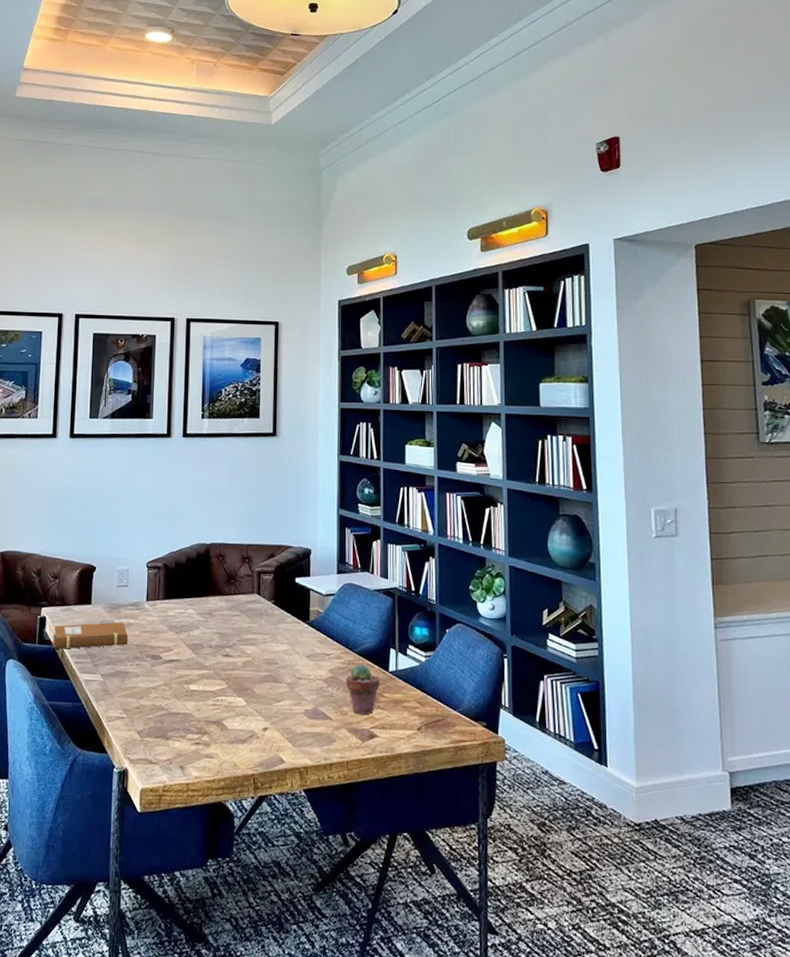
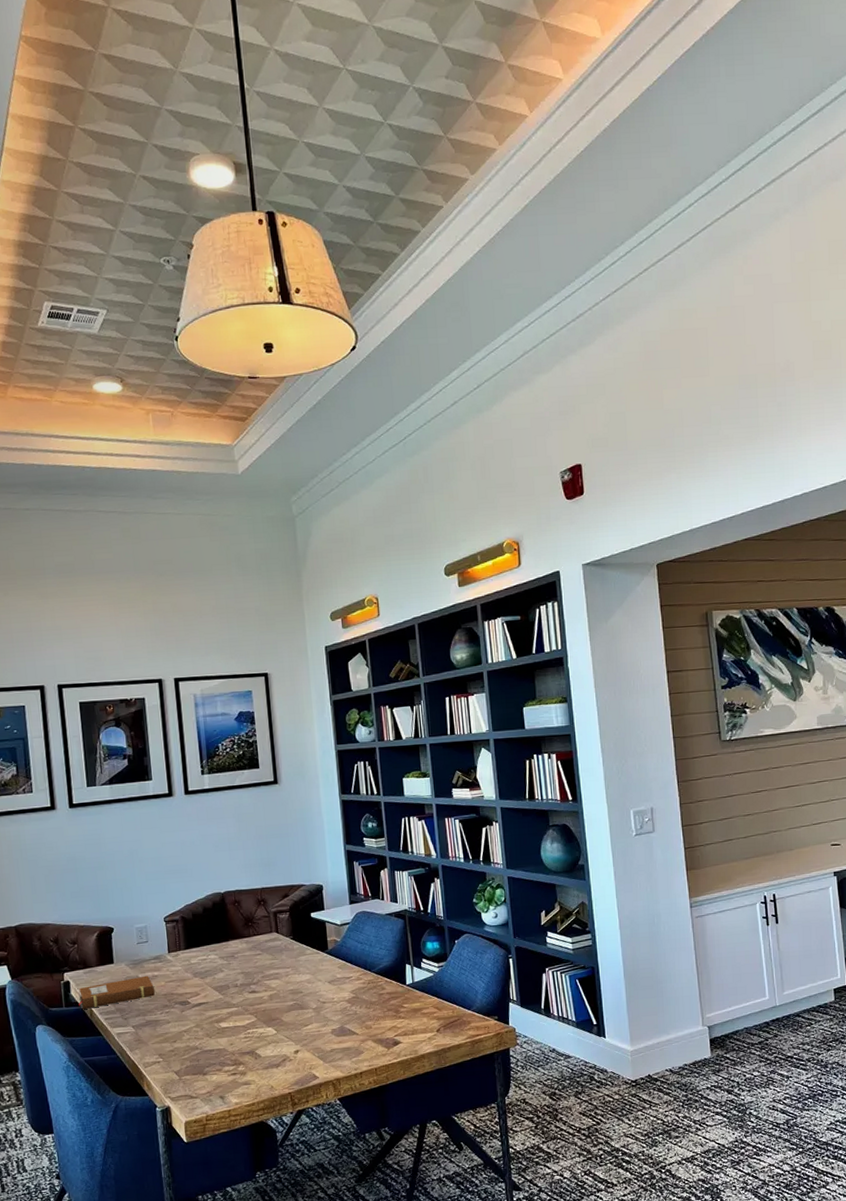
potted succulent: present [345,664,380,716] -> none [367,982,400,1027]

